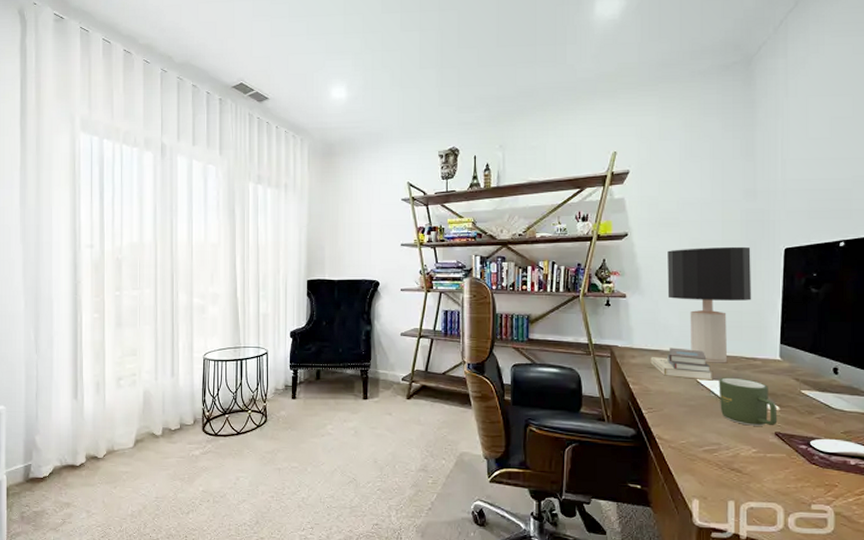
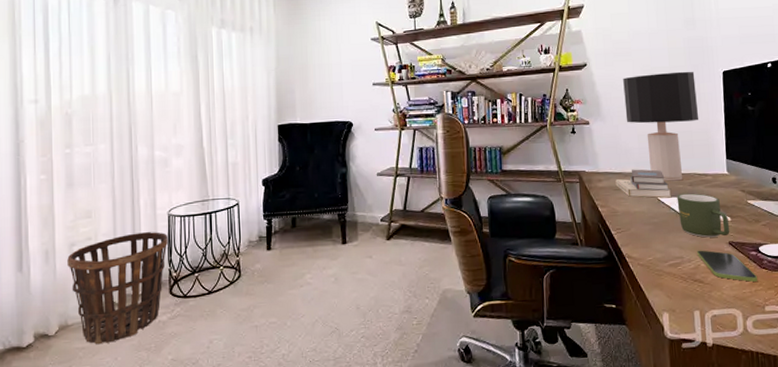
basket: none [115,372,203,471] -> present [67,231,169,345]
phone: none [737,438,805,477] -> present [697,250,757,282]

